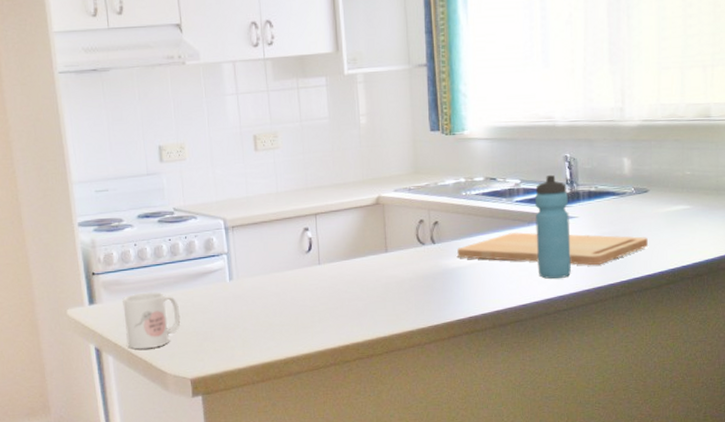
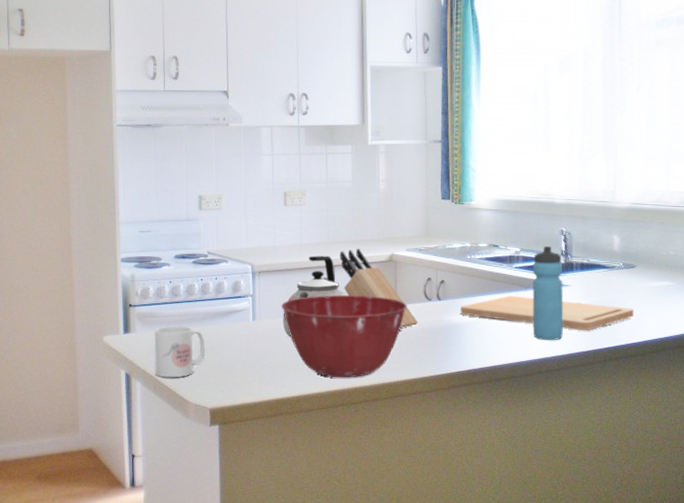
mixing bowl: none [259,244,399,336] -> present [281,294,407,378]
kettle: none [262,203,330,296] -> present [282,255,345,338]
knife block: none [321,192,412,277] -> present [340,248,419,328]

